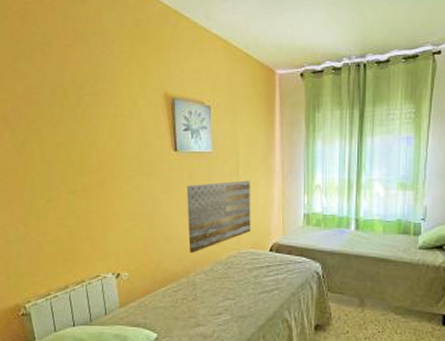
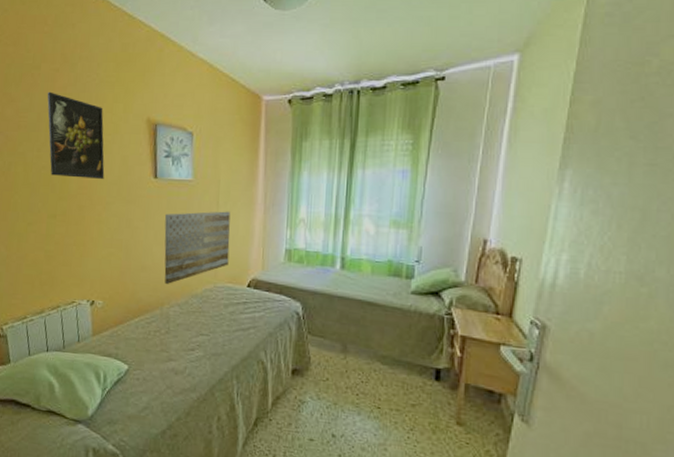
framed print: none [60,68,124,153] -> present [47,91,105,179]

